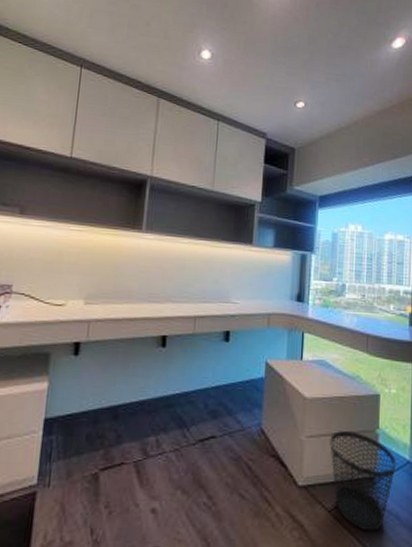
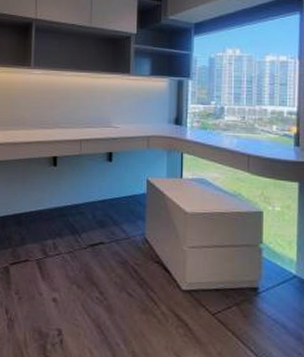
wastebasket: present [330,431,397,531] -> none [212,244,282,337]

